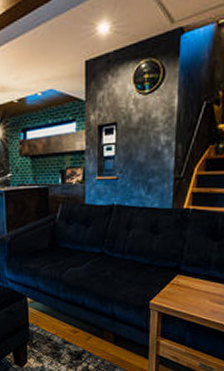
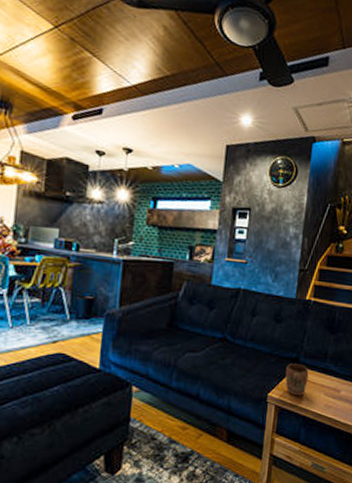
mug: none [166,273,191,303] -> present [285,364,309,396]

